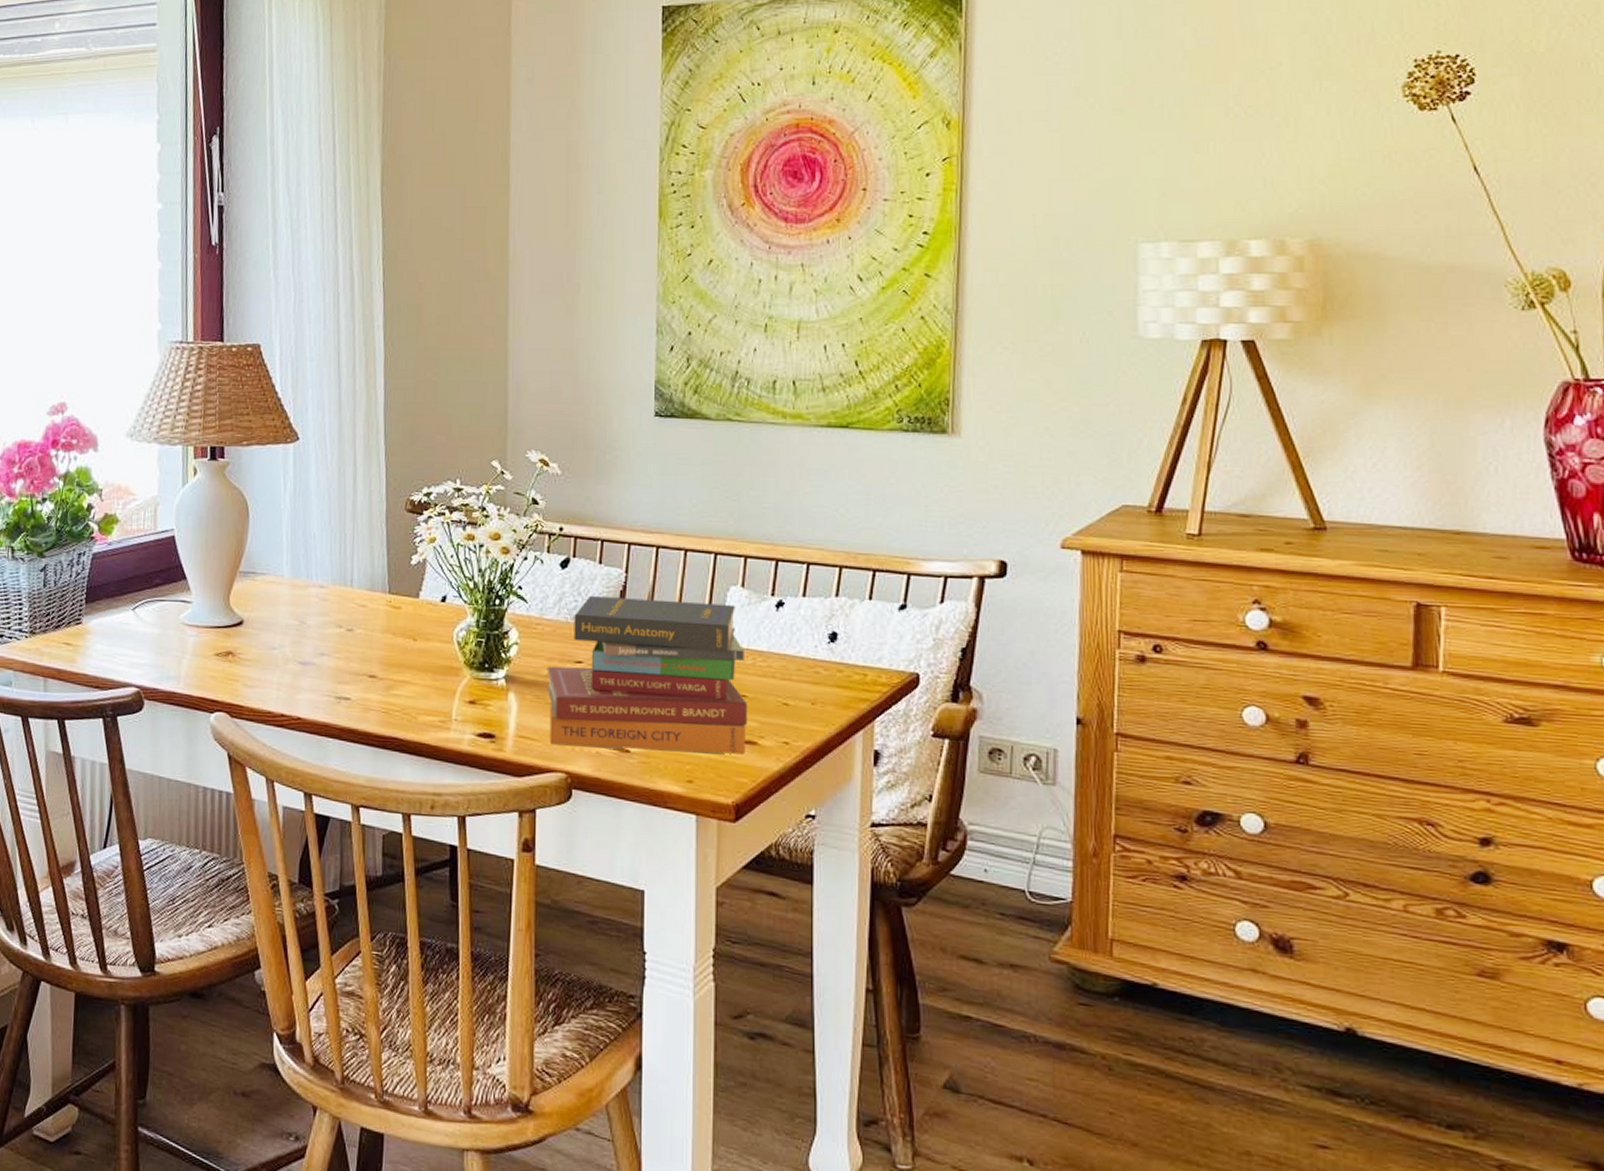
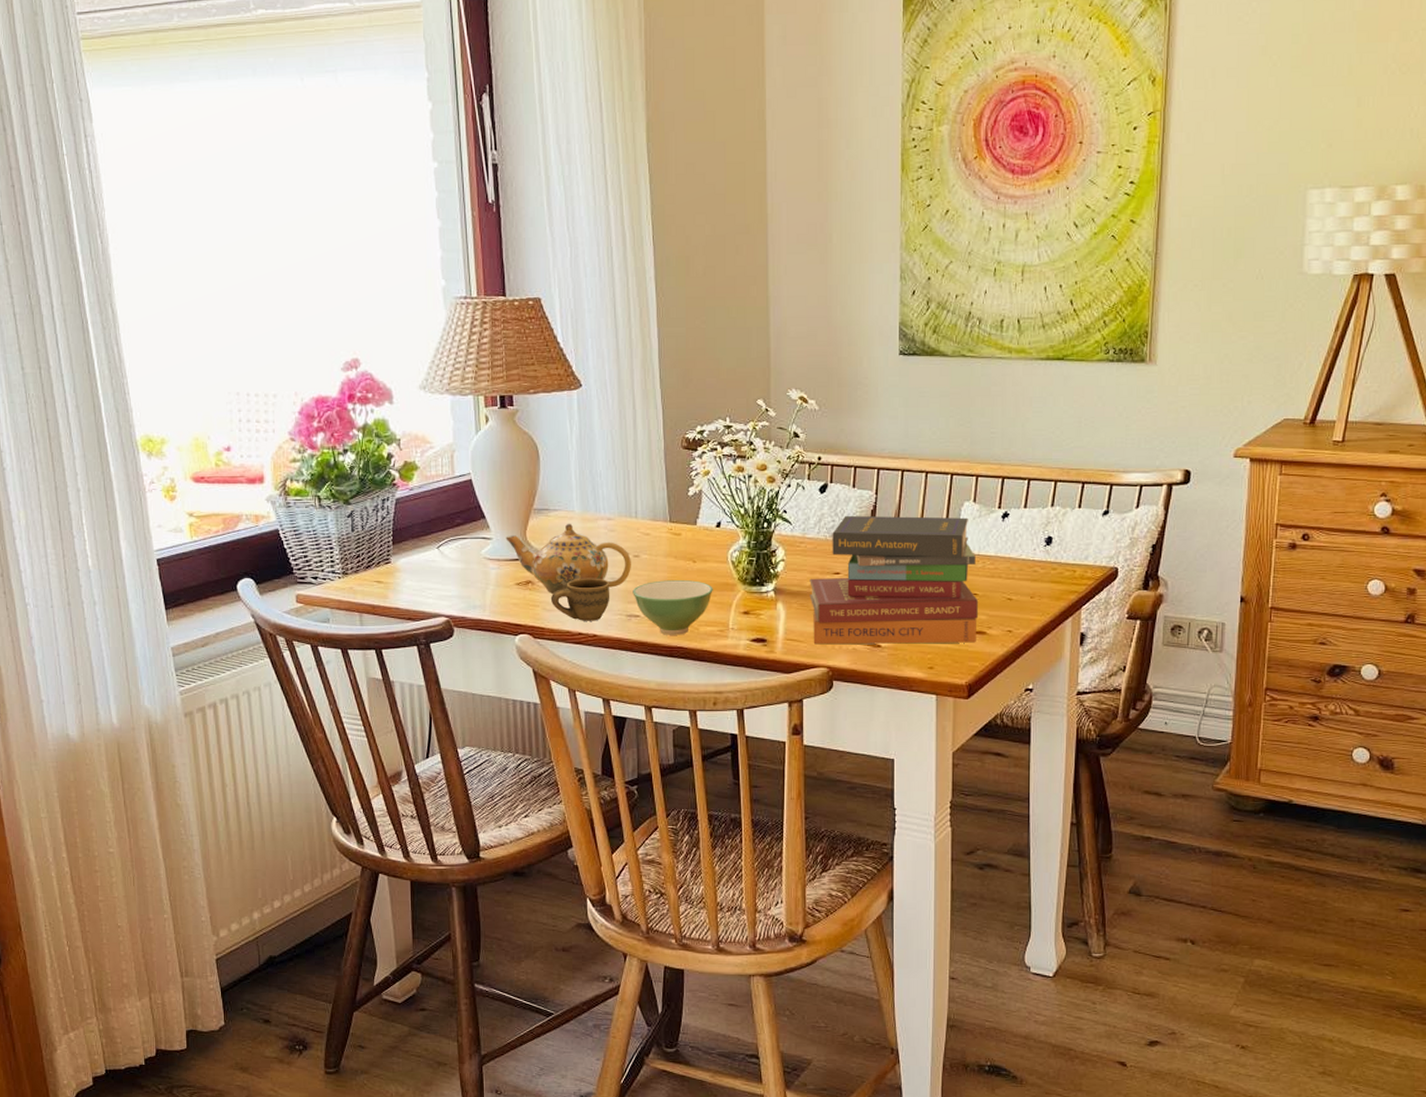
teapot: none [207,589,344,668] -> present [505,523,631,594]
cup: none [252,651,319,702] -> present [550,578,610,621]
bowl: none [344,659,435,724] -> present [633,580,713,635]

